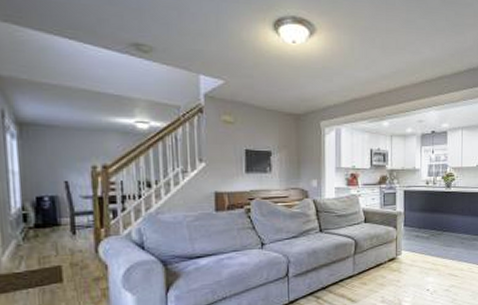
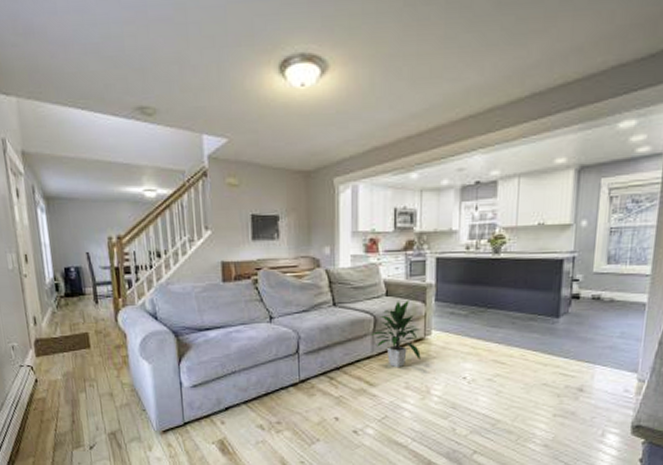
indoor plant: none [352,225,393,285] -> present [371,299,421,368]

